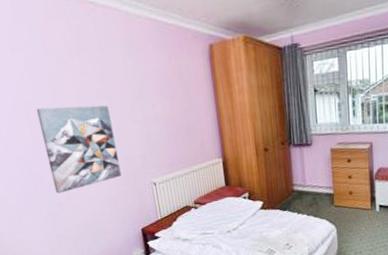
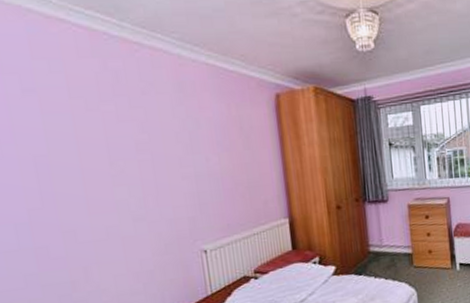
wall art: present [36,105,122,193] -> none [49,159,162,270]

